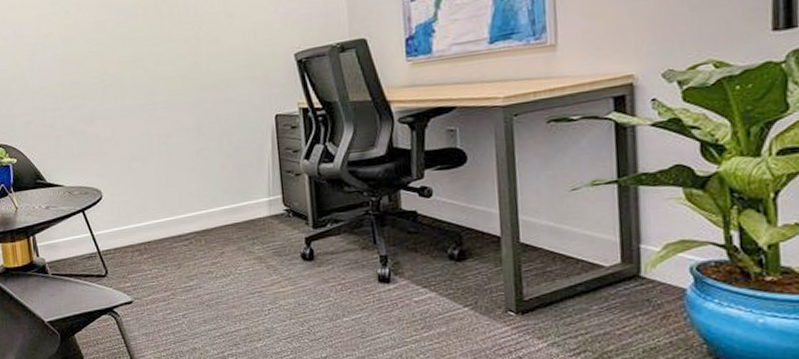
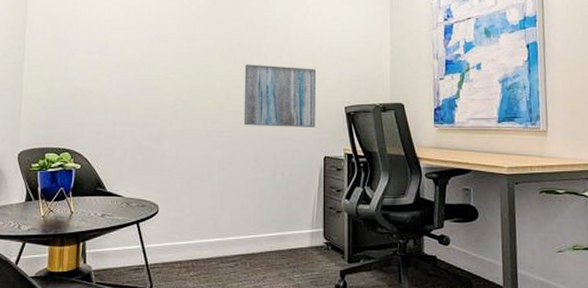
wall art: none [172,13,262,93] -> present [243,64,317,127]

